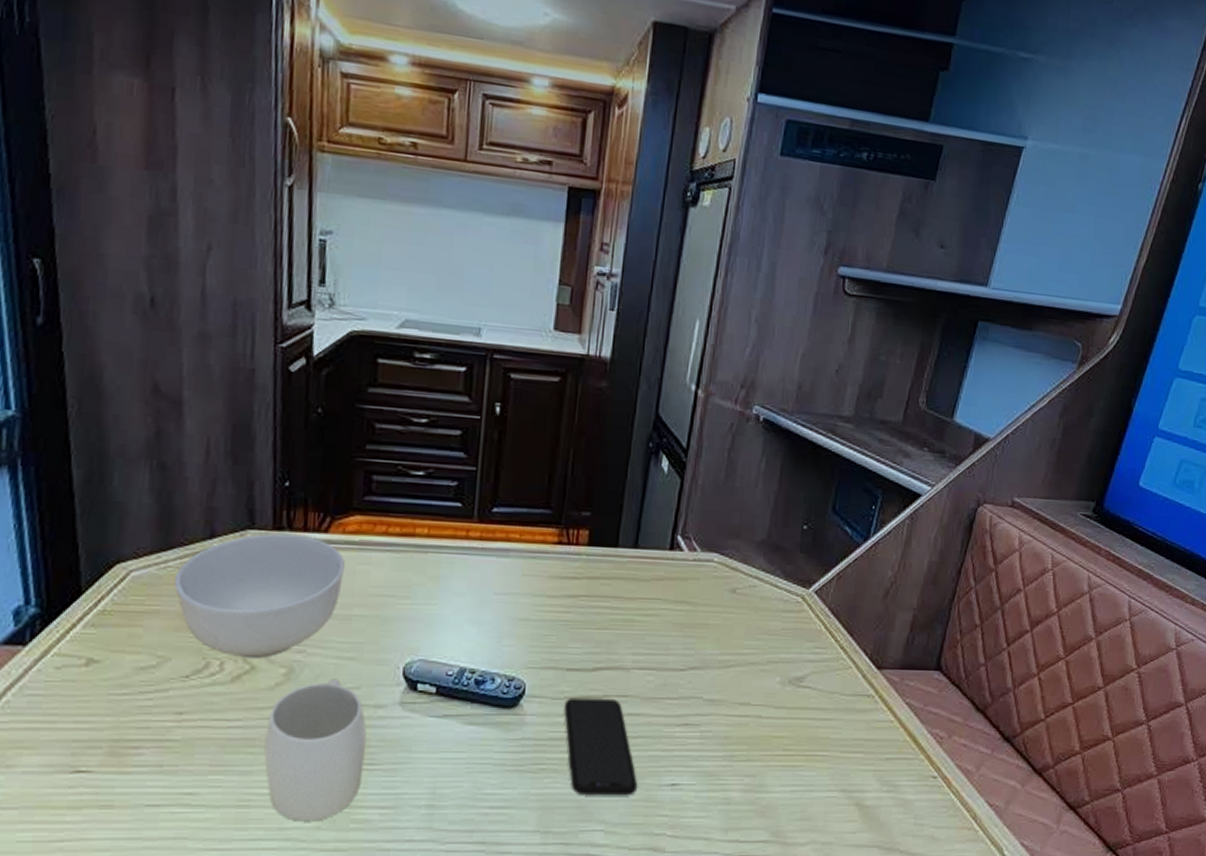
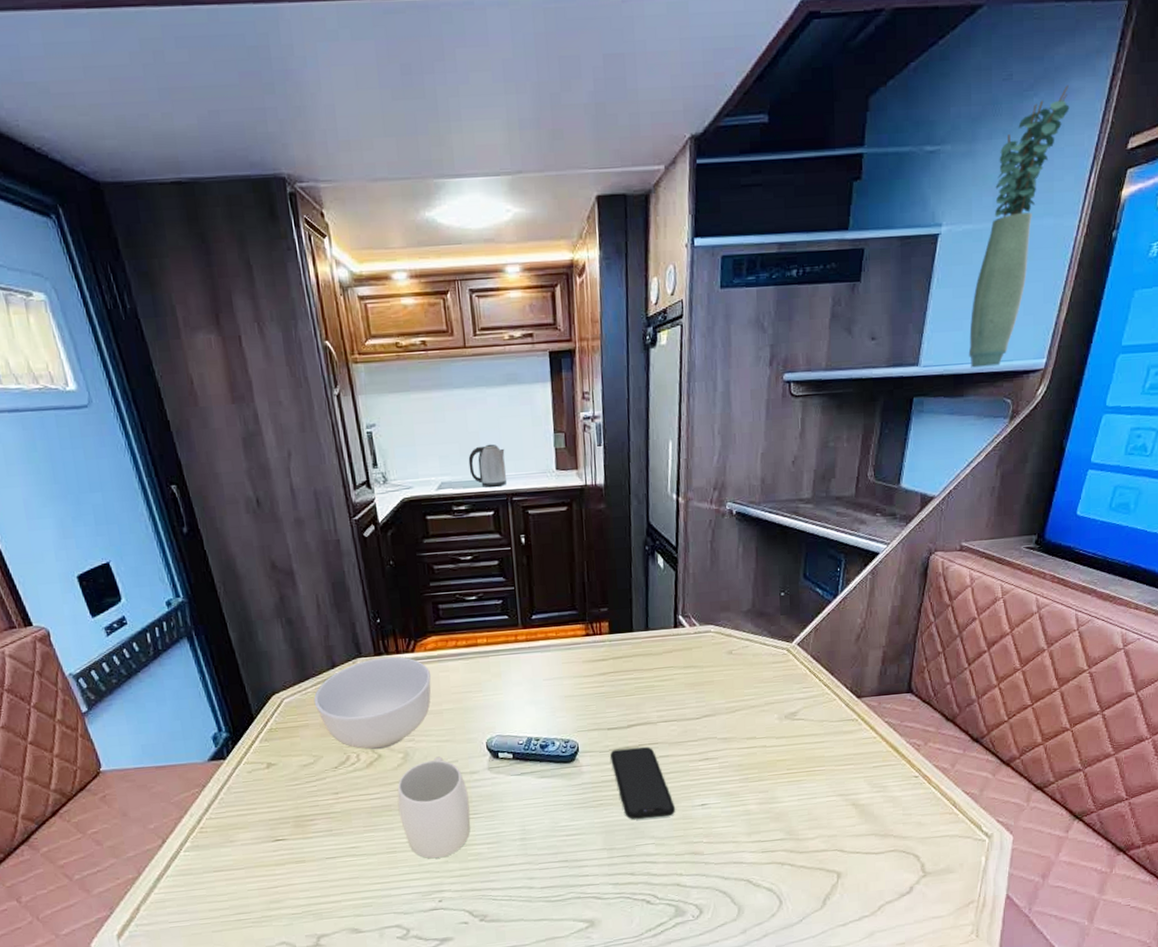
kettle: none [444,282,494,338] -> present [468,444,508,487]
vase: none [1041,23,1167,304] -> present [968,85,1070,368]

